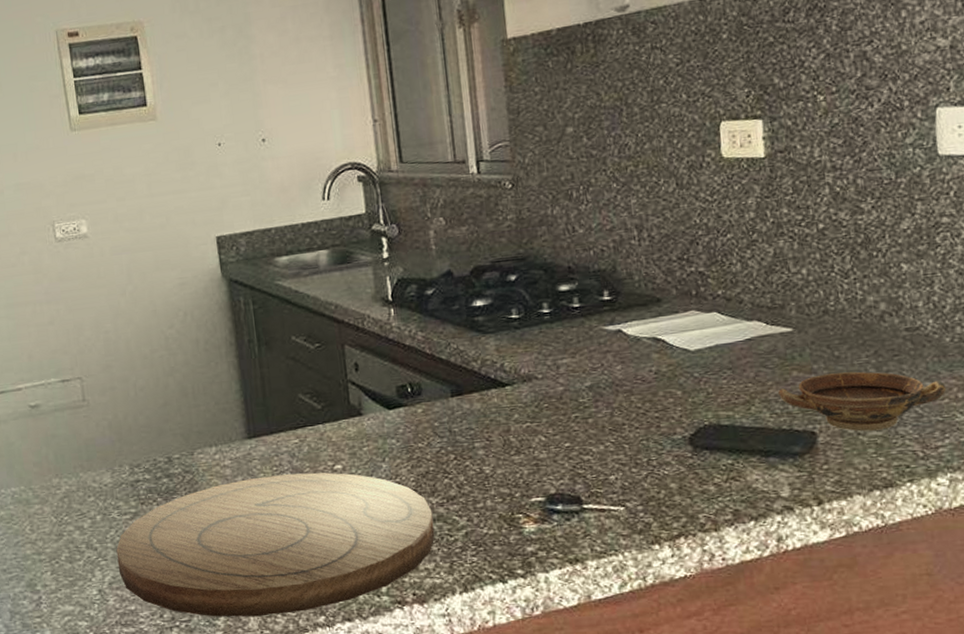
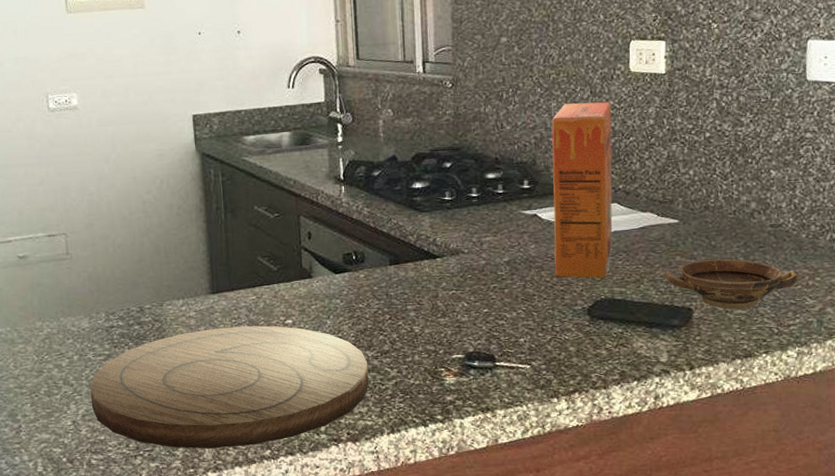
cereal box: none [632,194,714,402] -> present [551,102,613,278]

